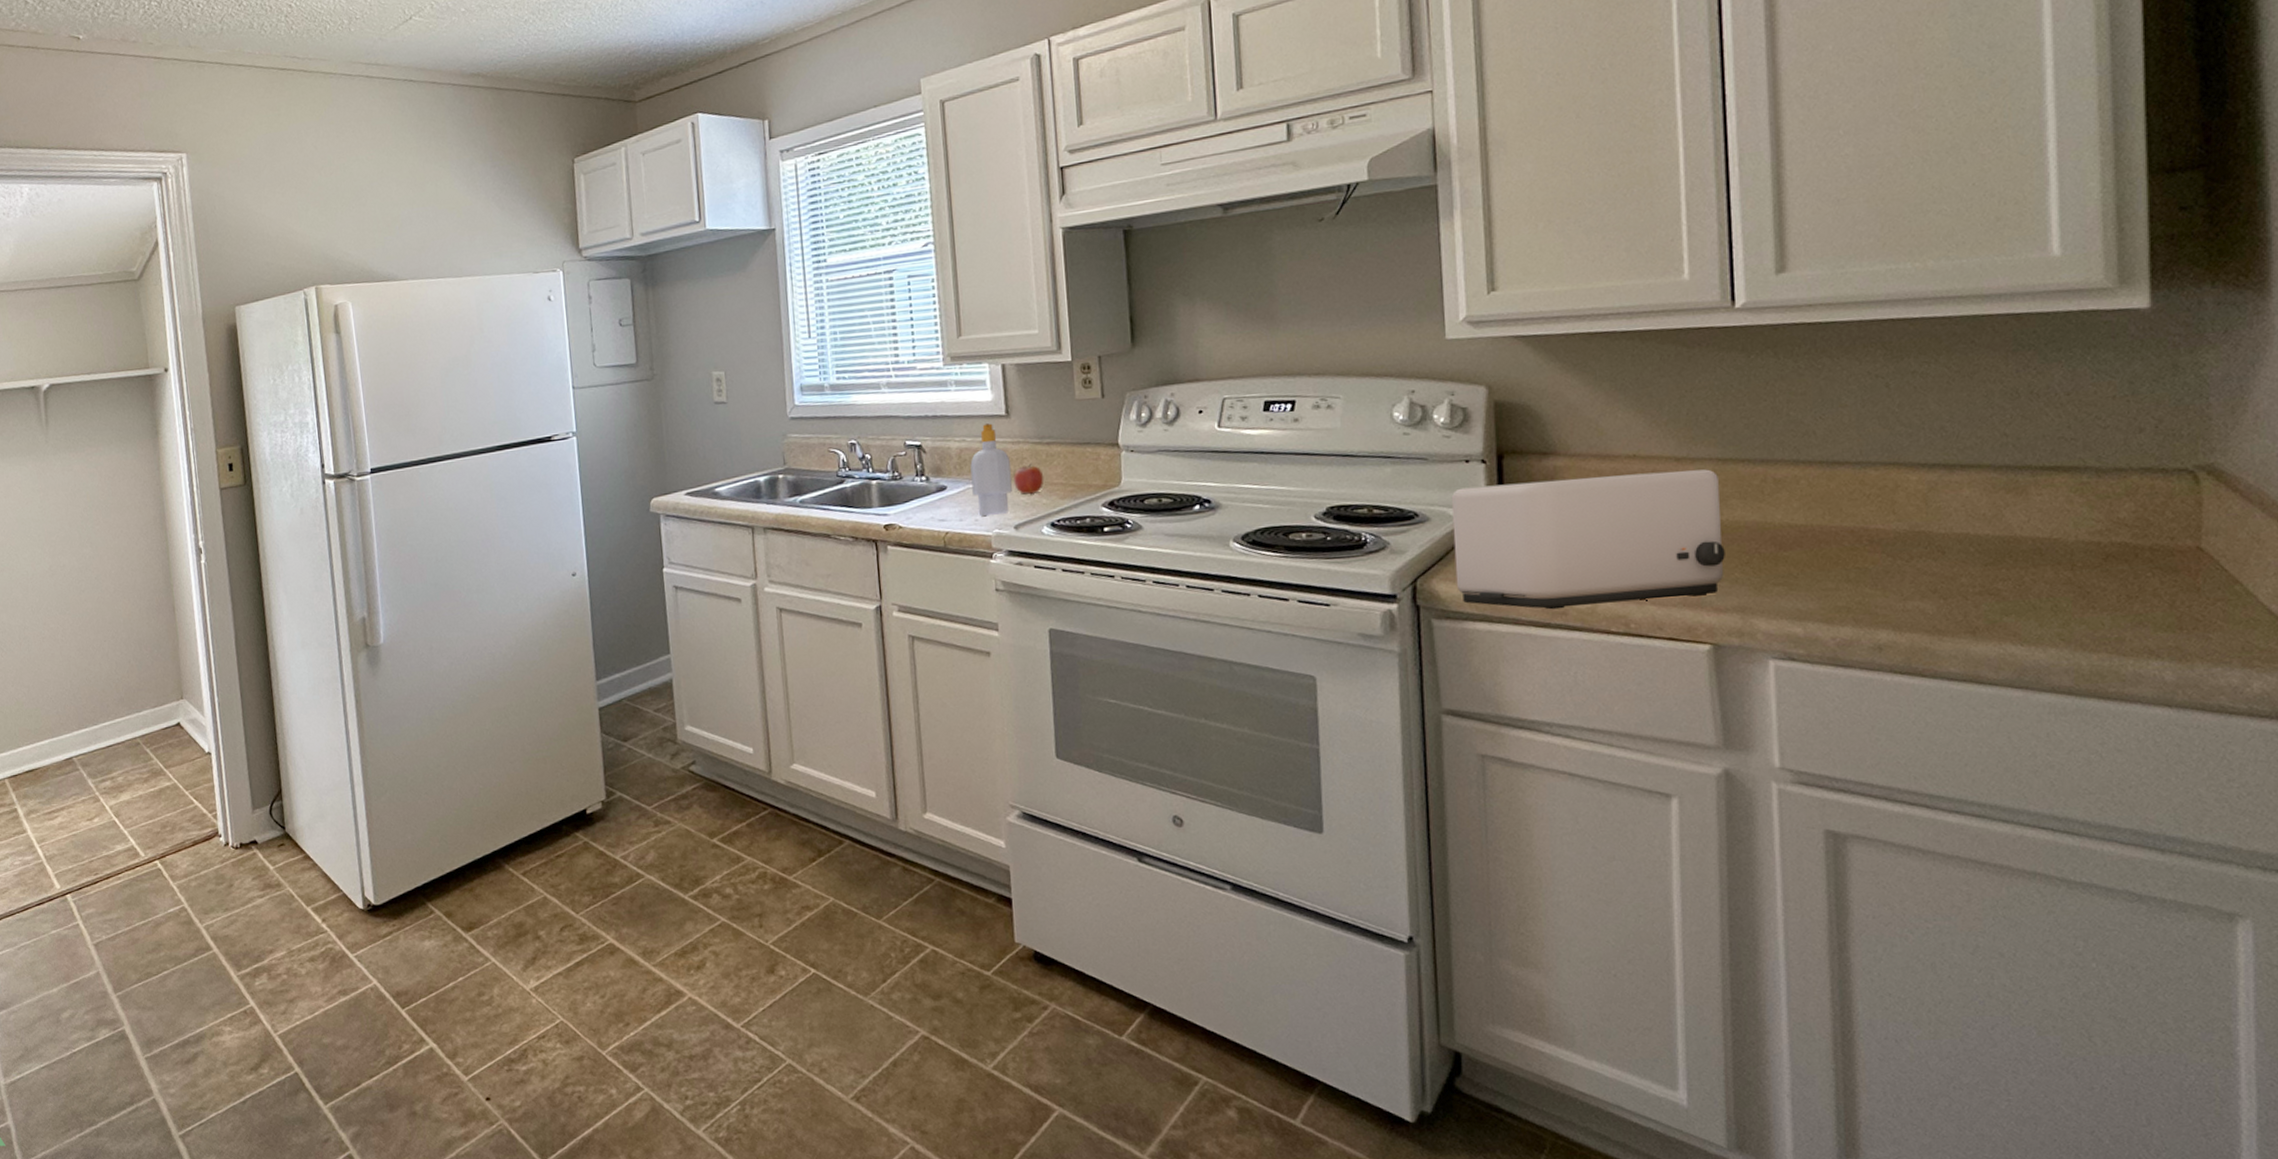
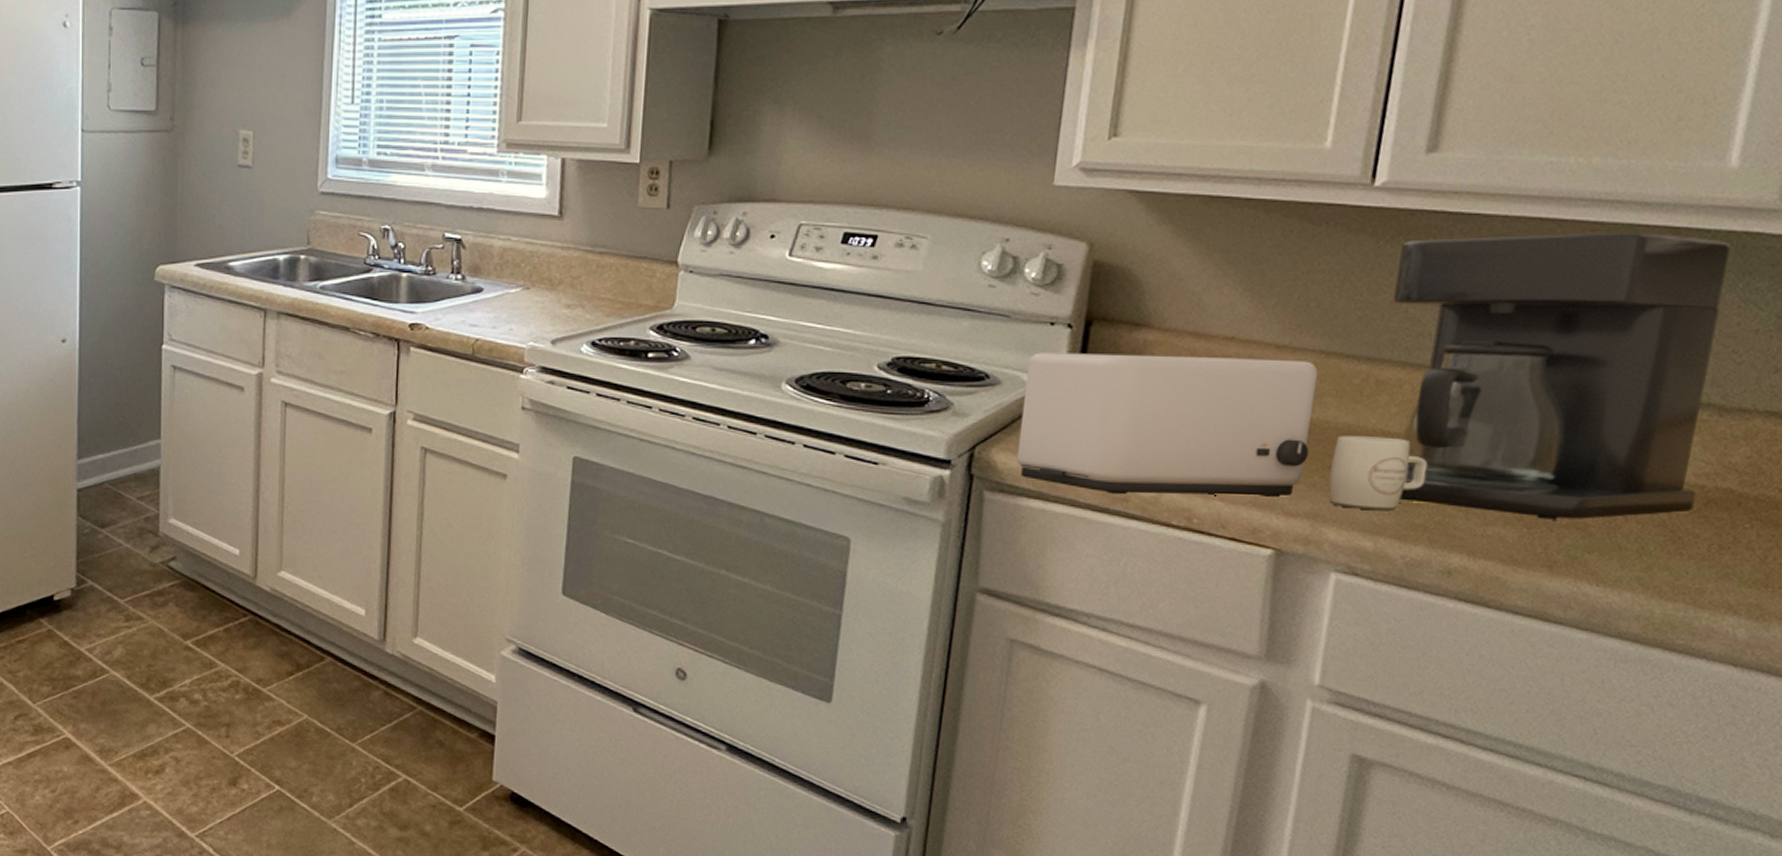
soap bottle: present [970,423,1013,516] -> none [510,223,558,327]
fruit: present [1013,463,1044,494] -> none [557,272,591,307]
mug: none [1747,529,1839,599] -> present [1328,436,1428,511]
coffee maker: none [1771,320,2095,590] -> present [1393,233,1731,520]

